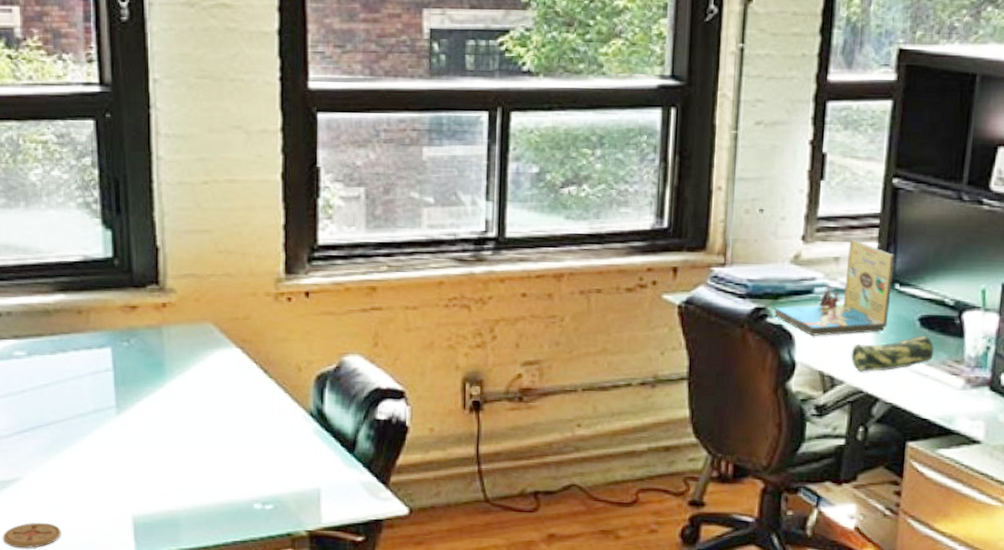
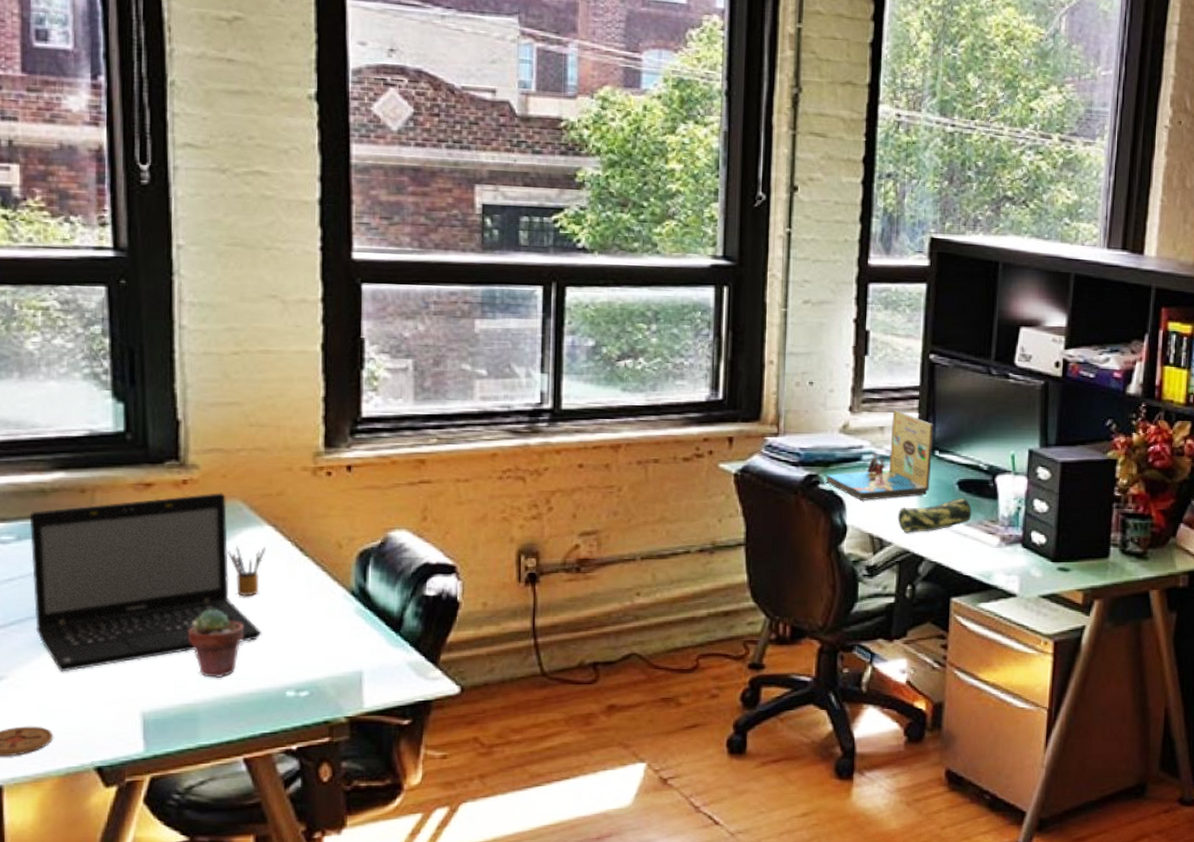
laptop: none [37,315,233,476] -> present [29,493,262,672]
potted succulent: none [170,424,216,488] -> present [188,609,244,678]
pencil box: none [202,366,234,414] -> present [227,546,266,597]

